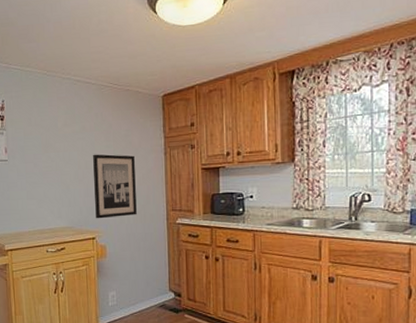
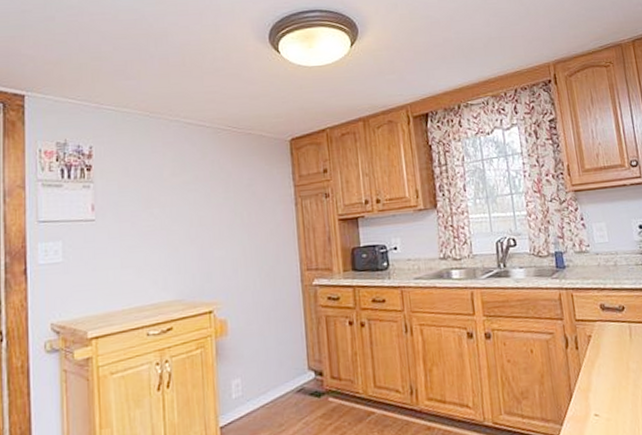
wall art: present [93,154,137,219] -> none [208,207,265,287]

